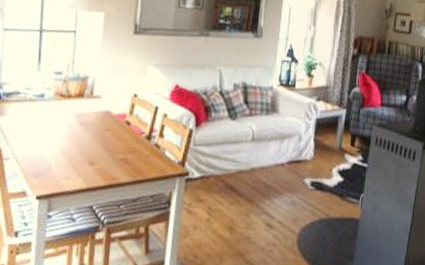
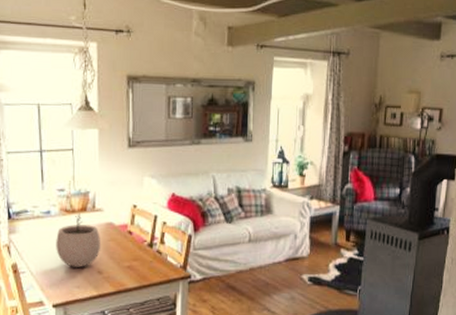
plant pot: none [46,99,96,157] -> present [56,213,100,267]

